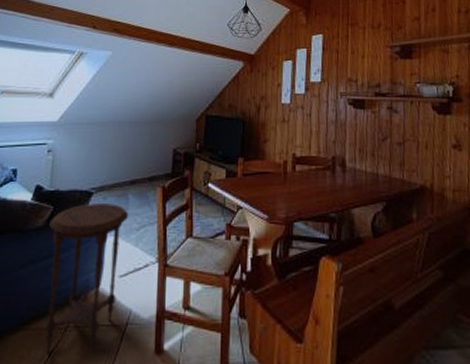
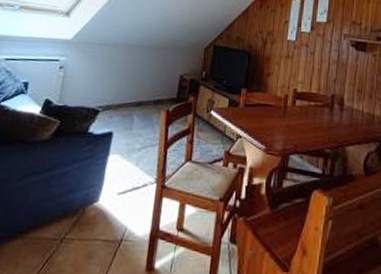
side table: present [45,203,128,353] -> none [41,121,132,265]

